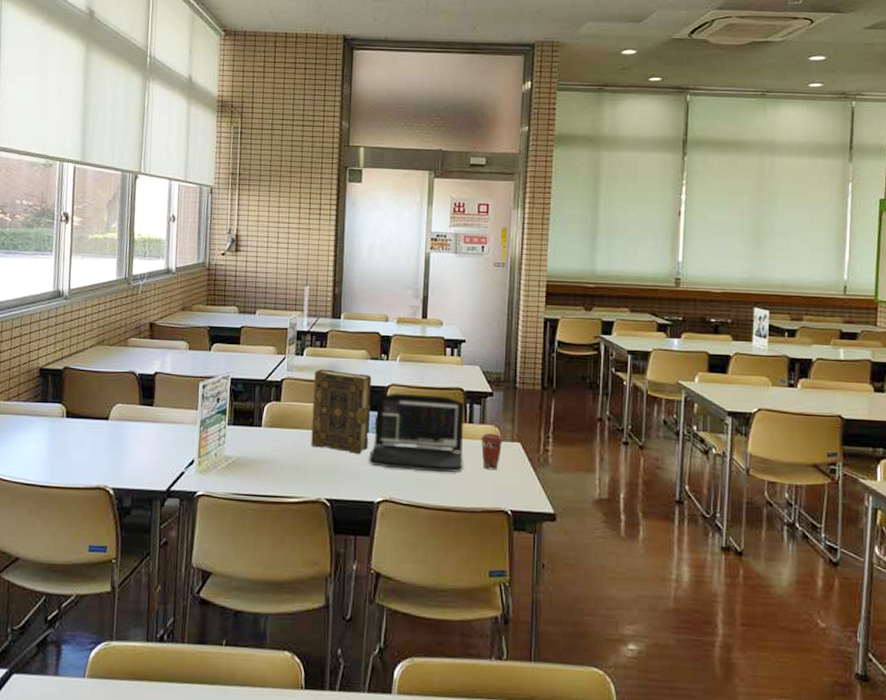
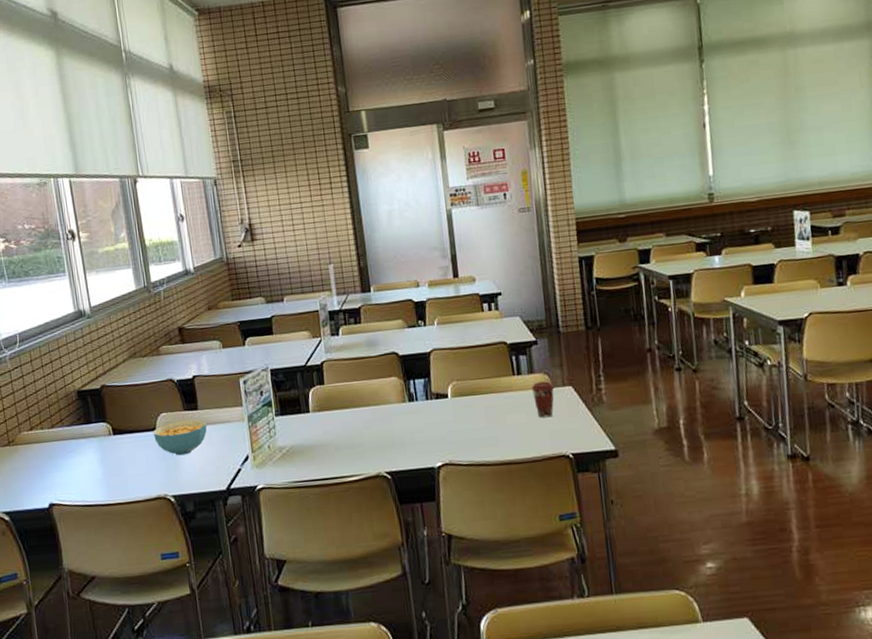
cereal bowl: none [105,414,160,449] -> present [154,419,207,456]
book: present [311,369,372,454] -> none [353,343,420,424]
laptop: present [368,393,465,473] -> none [421,351,519,432]

